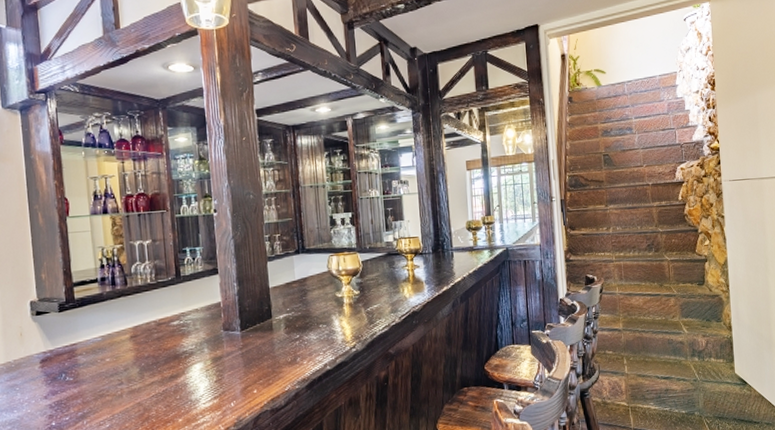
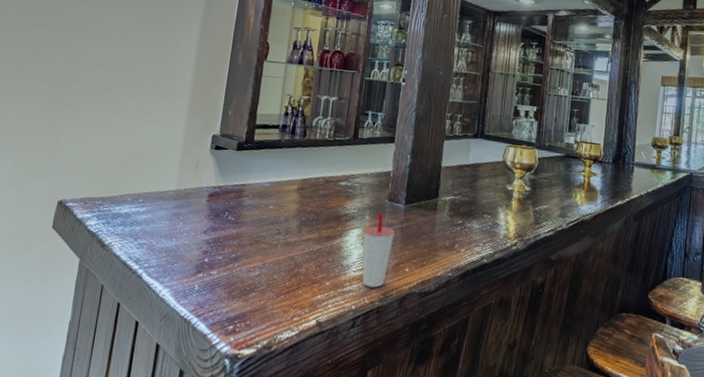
cup: none [205,343,237,415] -> present [362,213,396,288]

